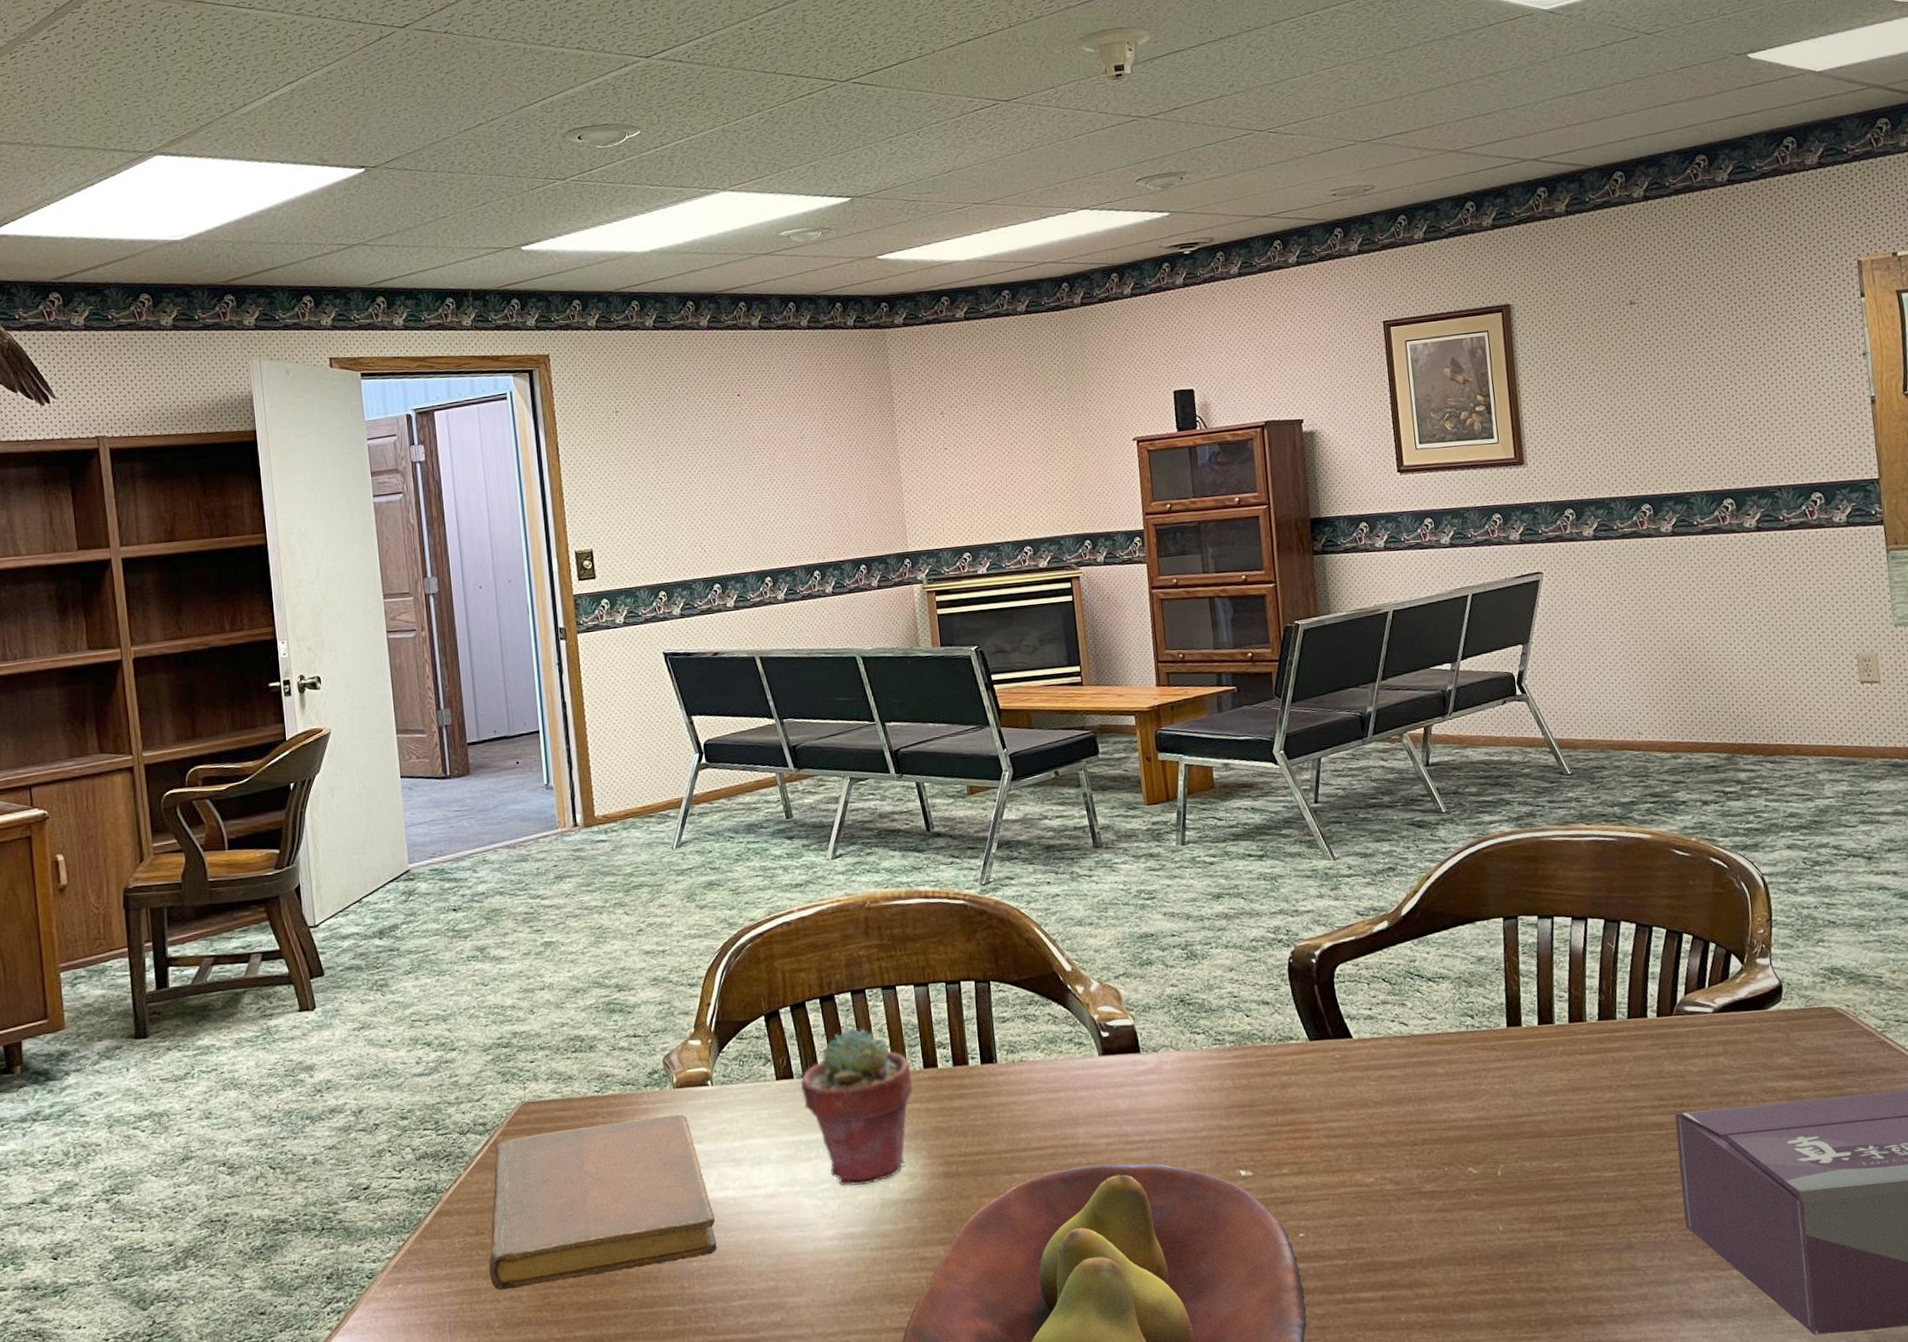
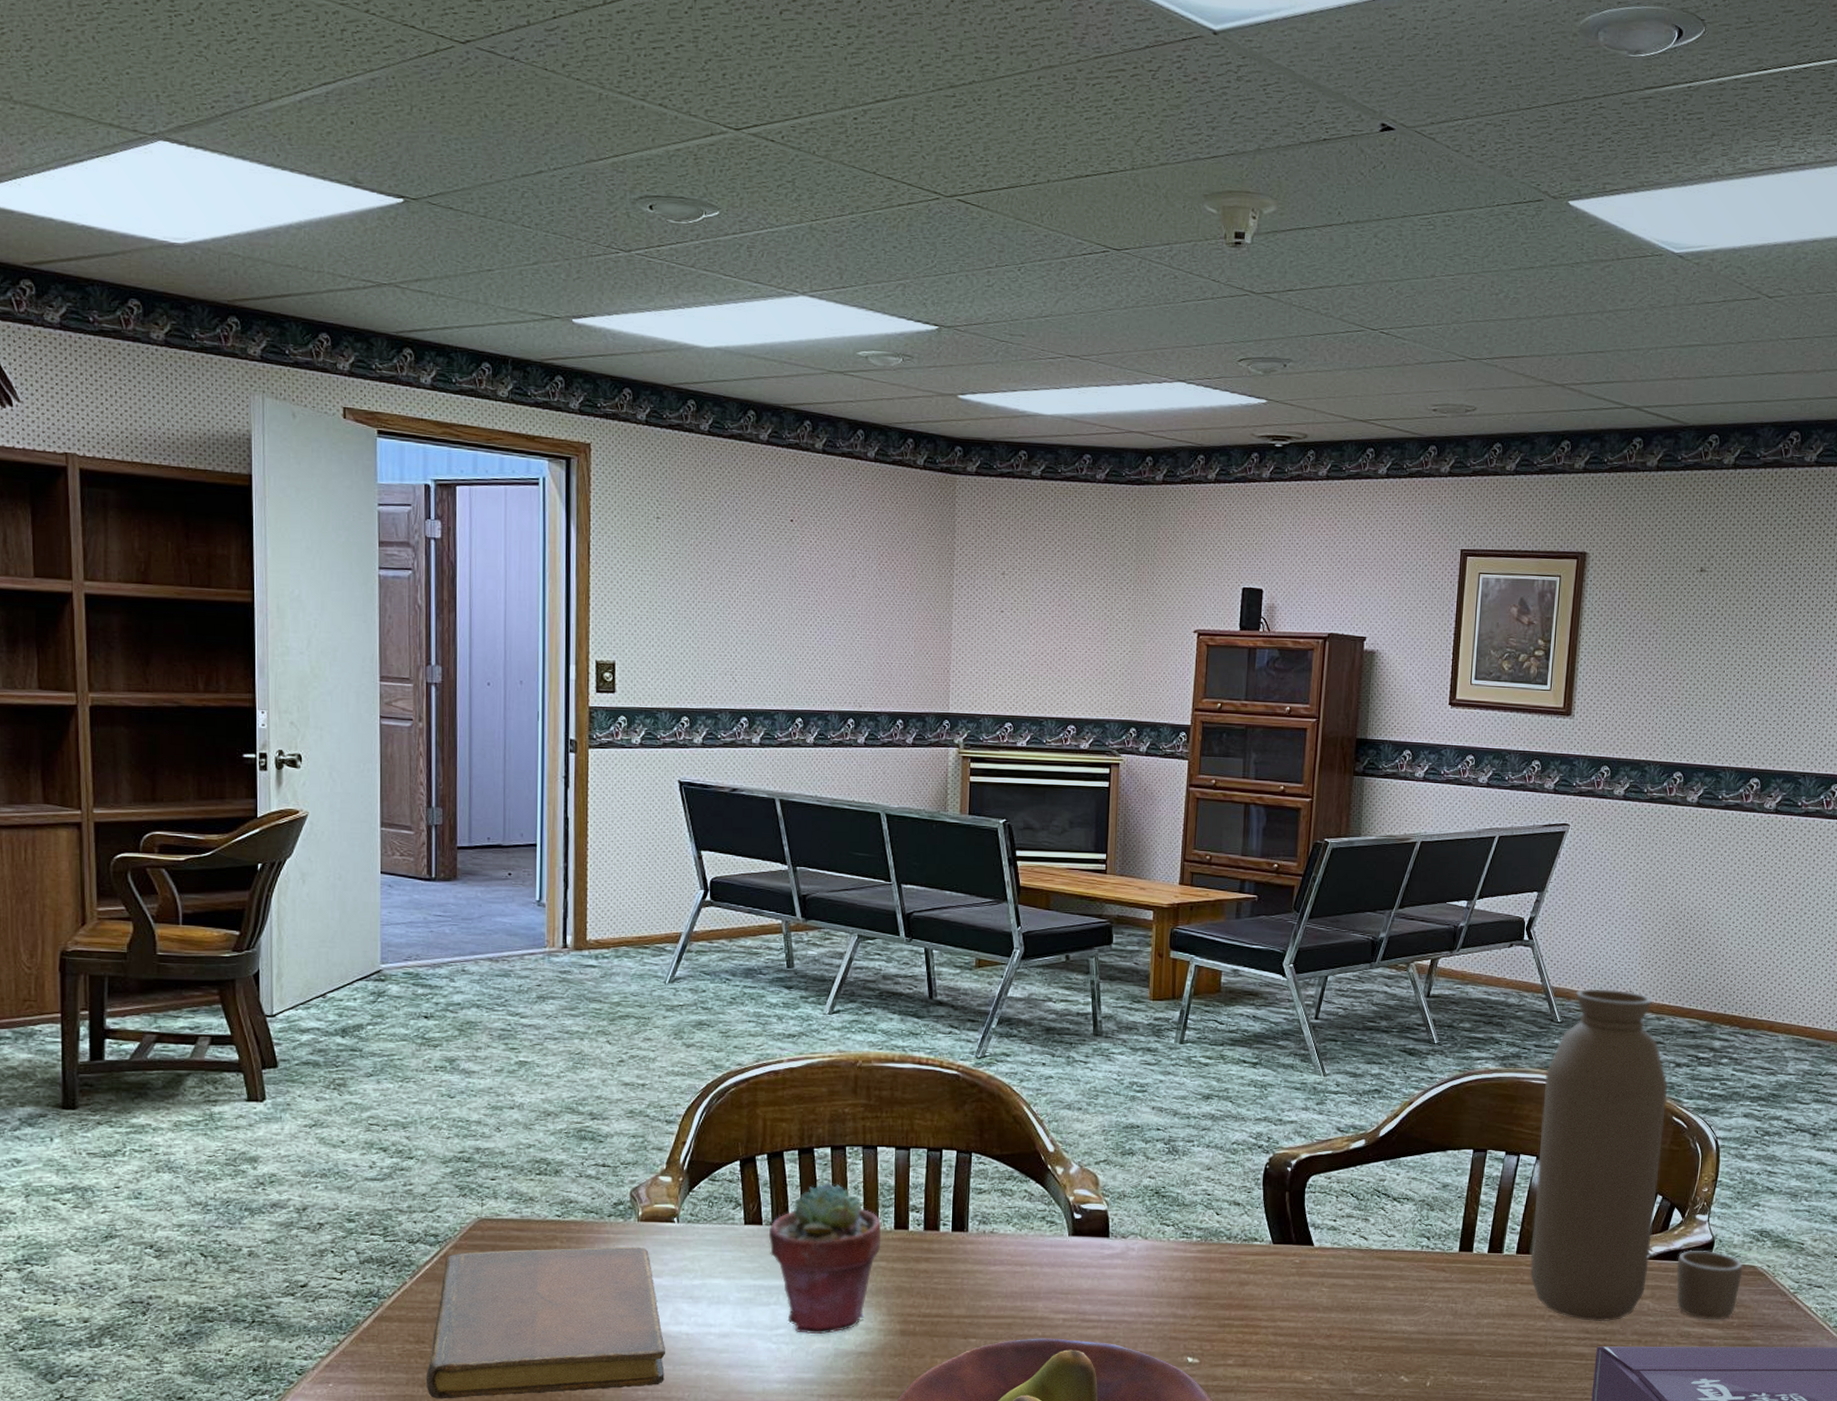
water bottle: none [1565,733,1821,1087] -> present [1530,988,1743,1322]

